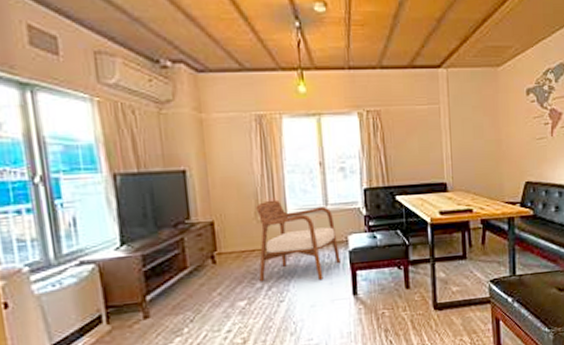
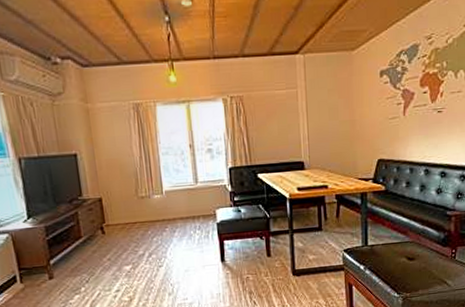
armchair: present [256,199,340,282] -> none [136,178,210,250]

